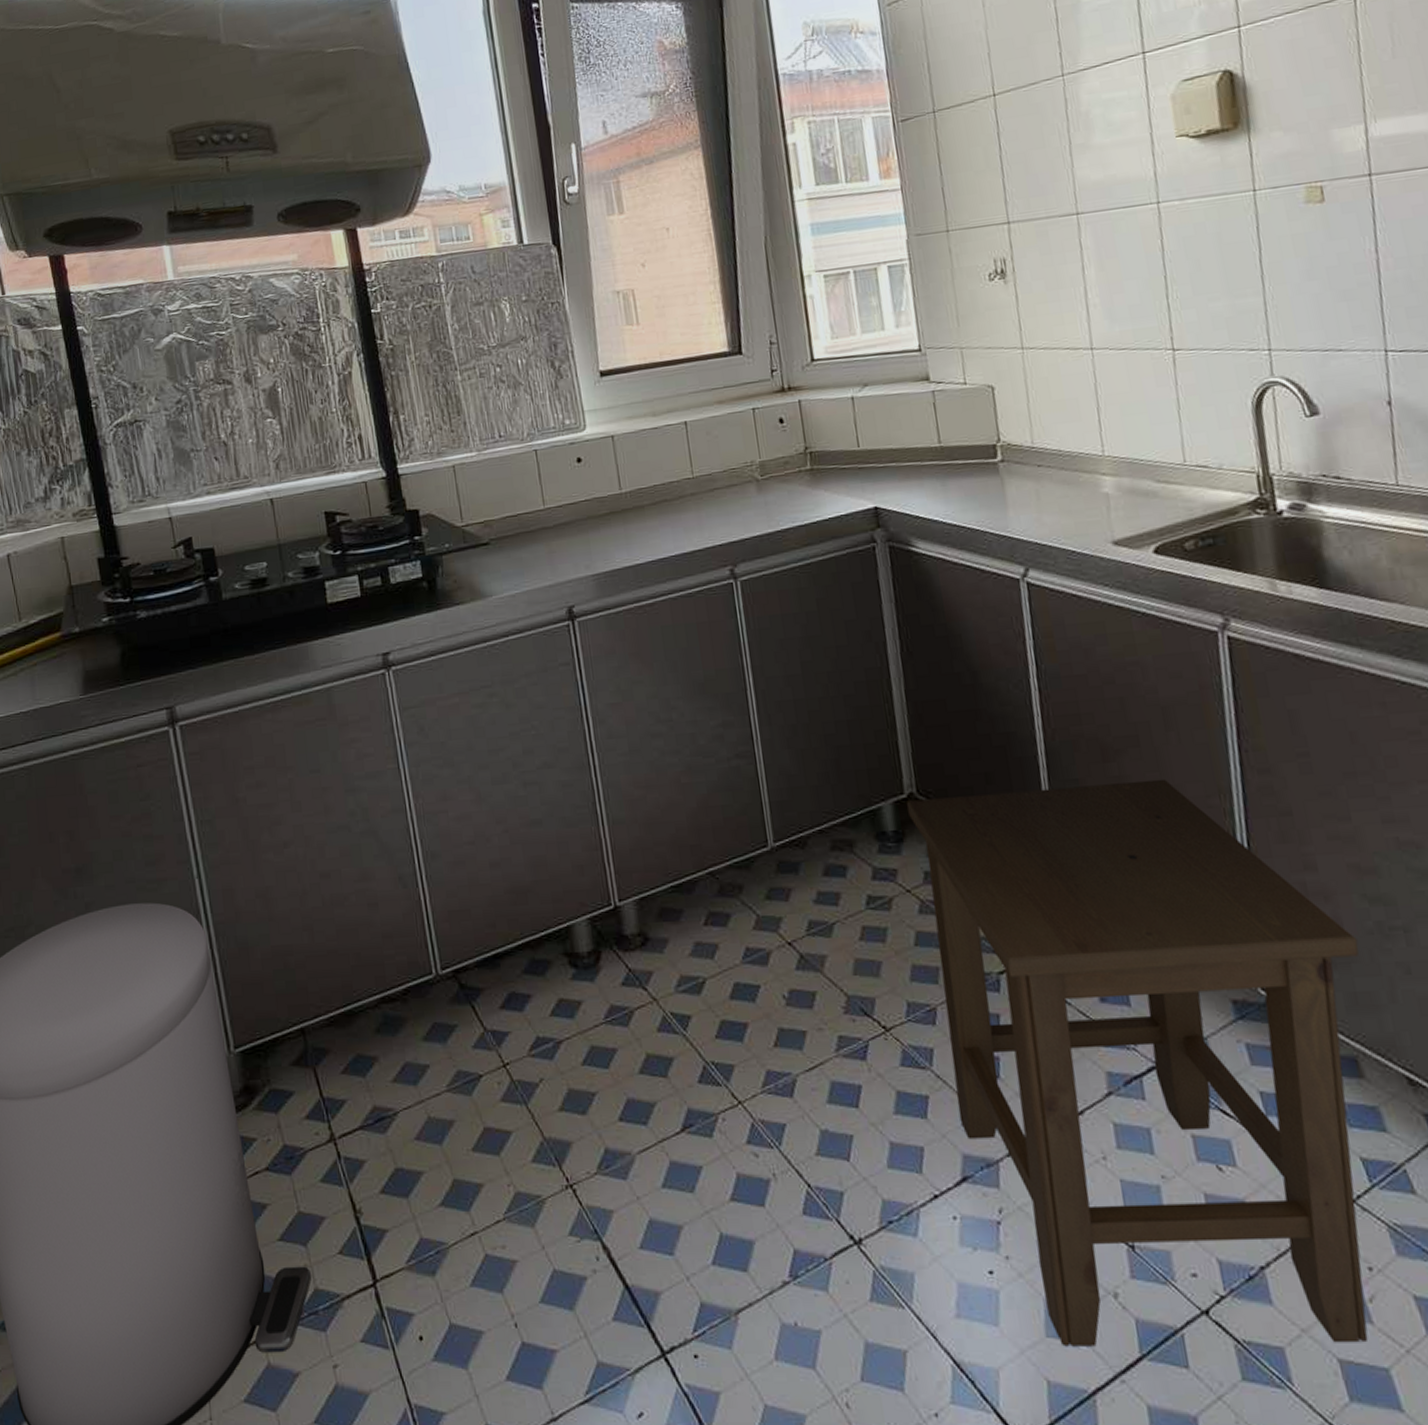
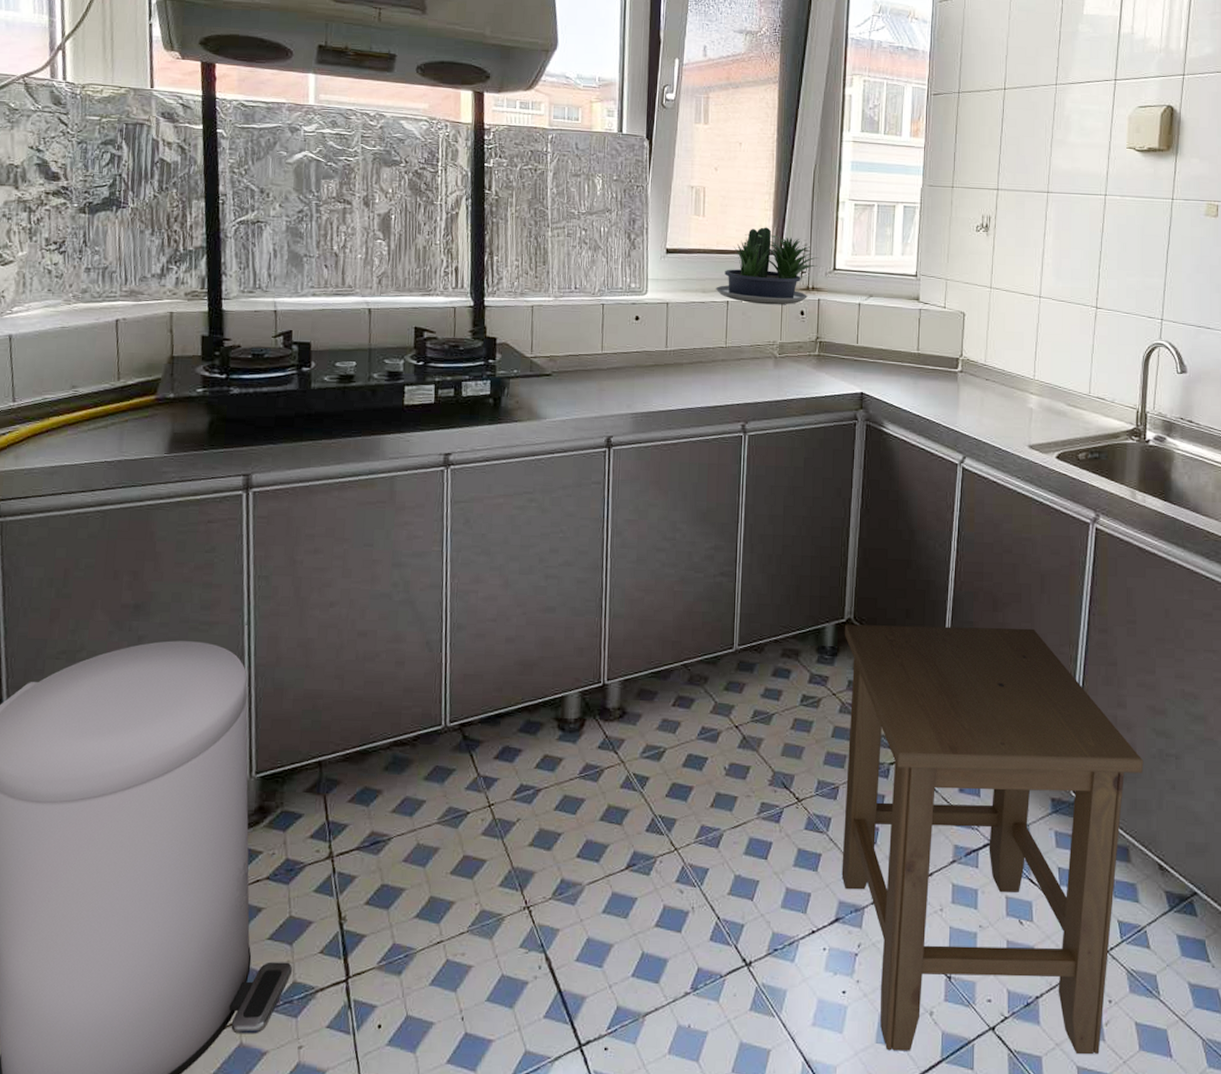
potted plant: none [668,323,798,420] -> present [716,227,824,305]

